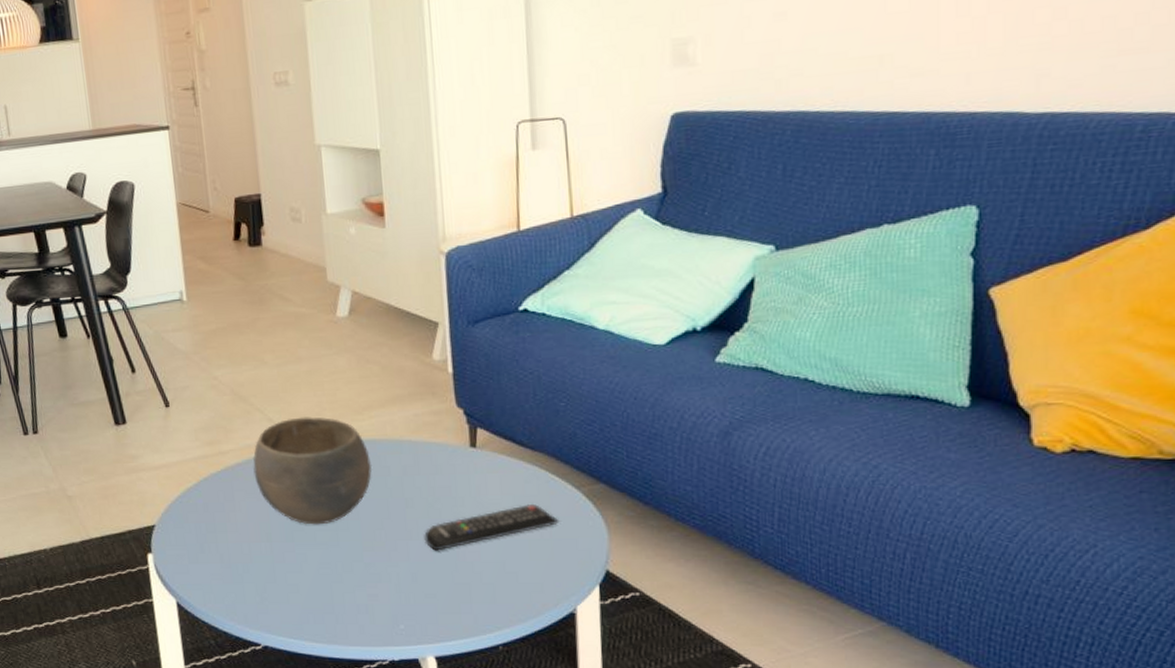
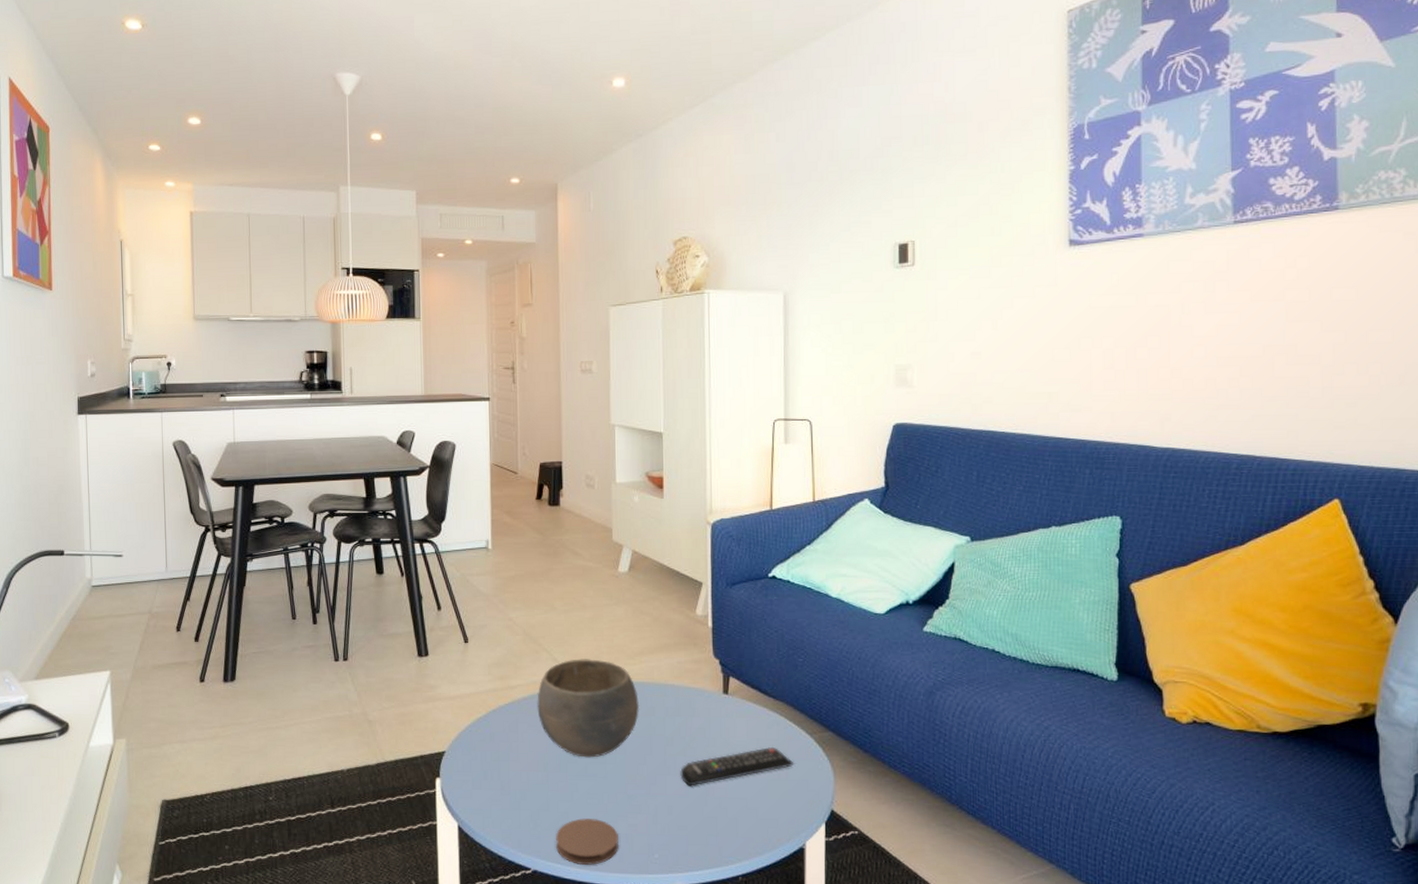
coaster: none [286,590,359,638] -> present [556,818,620,865]

